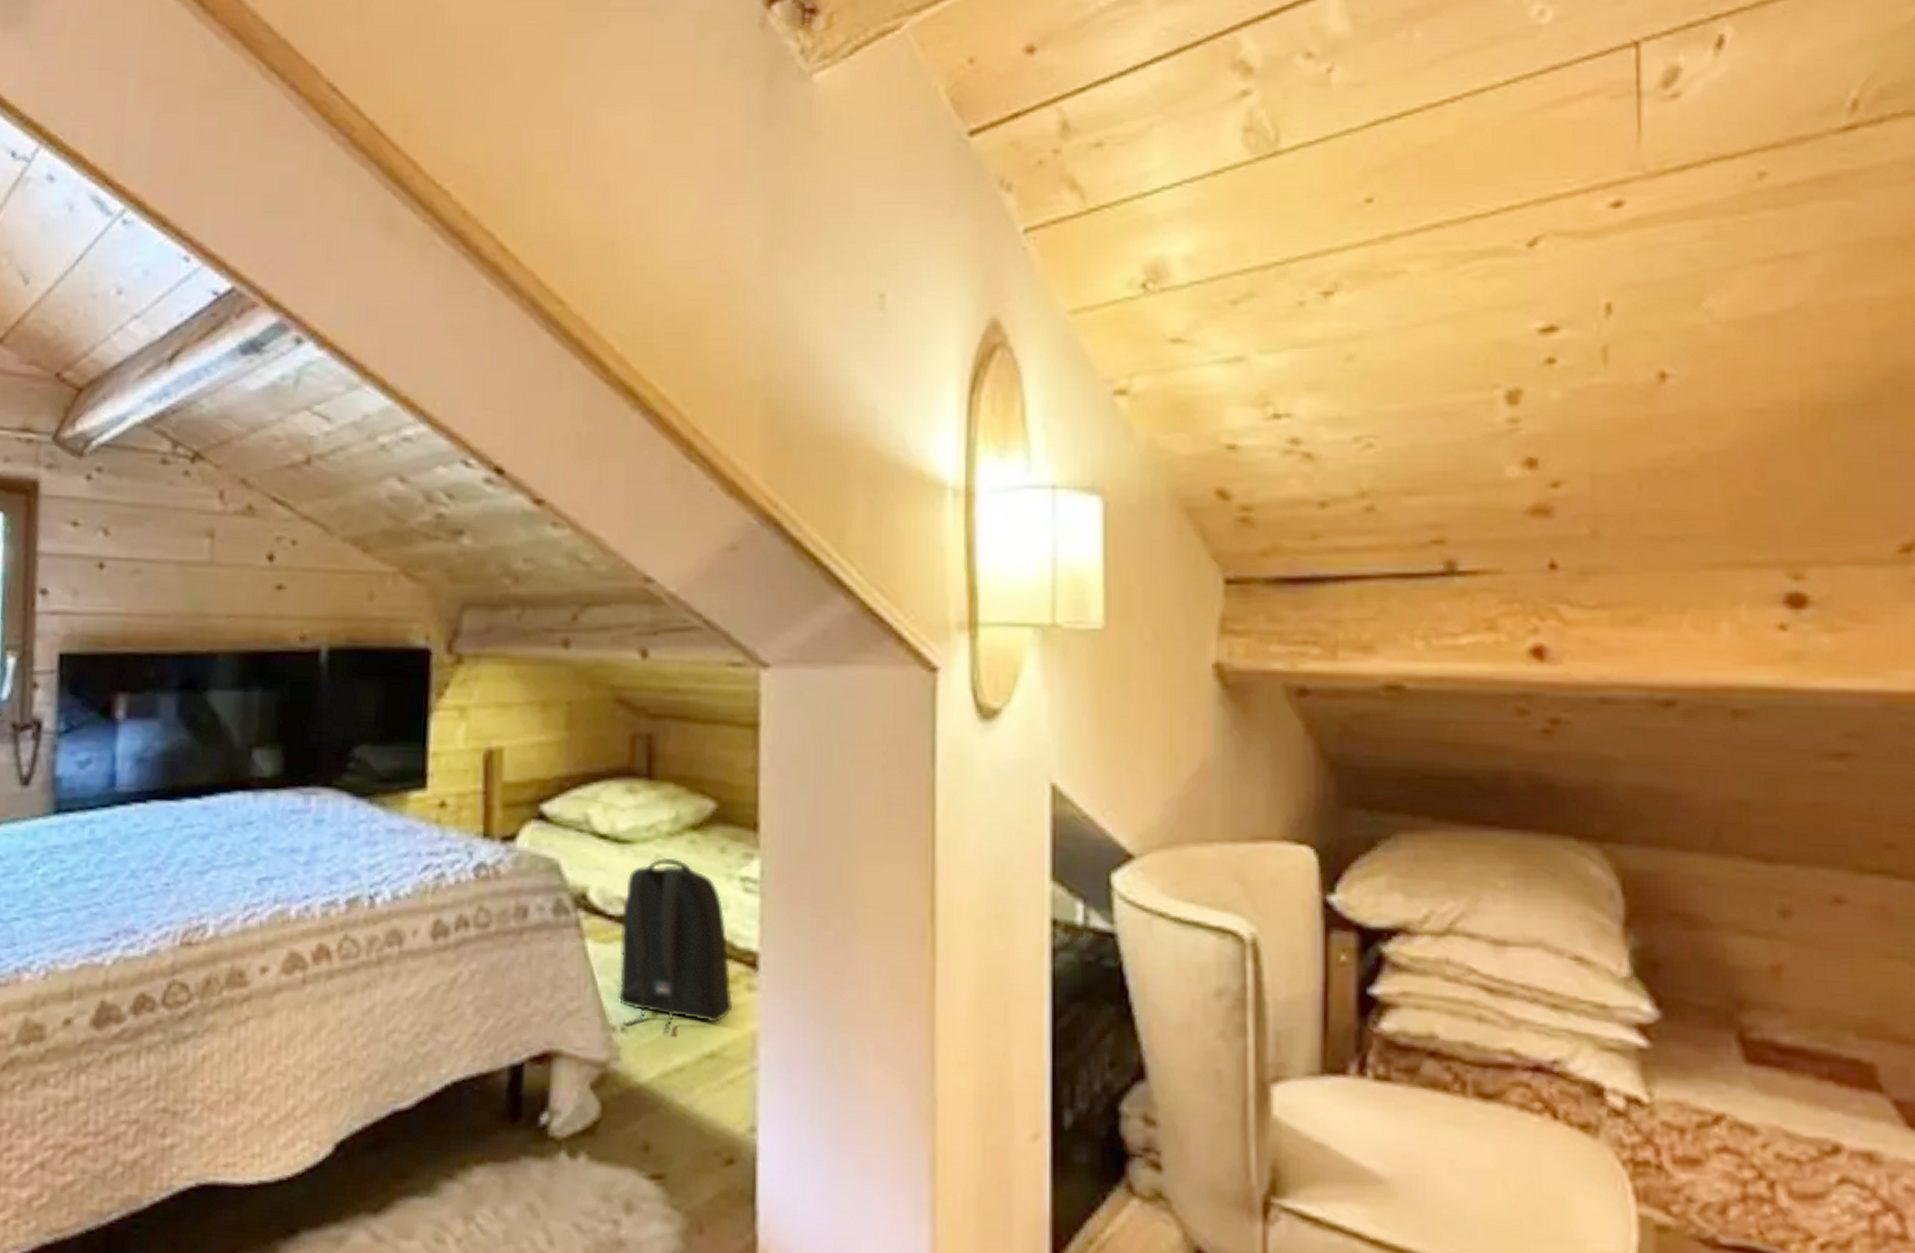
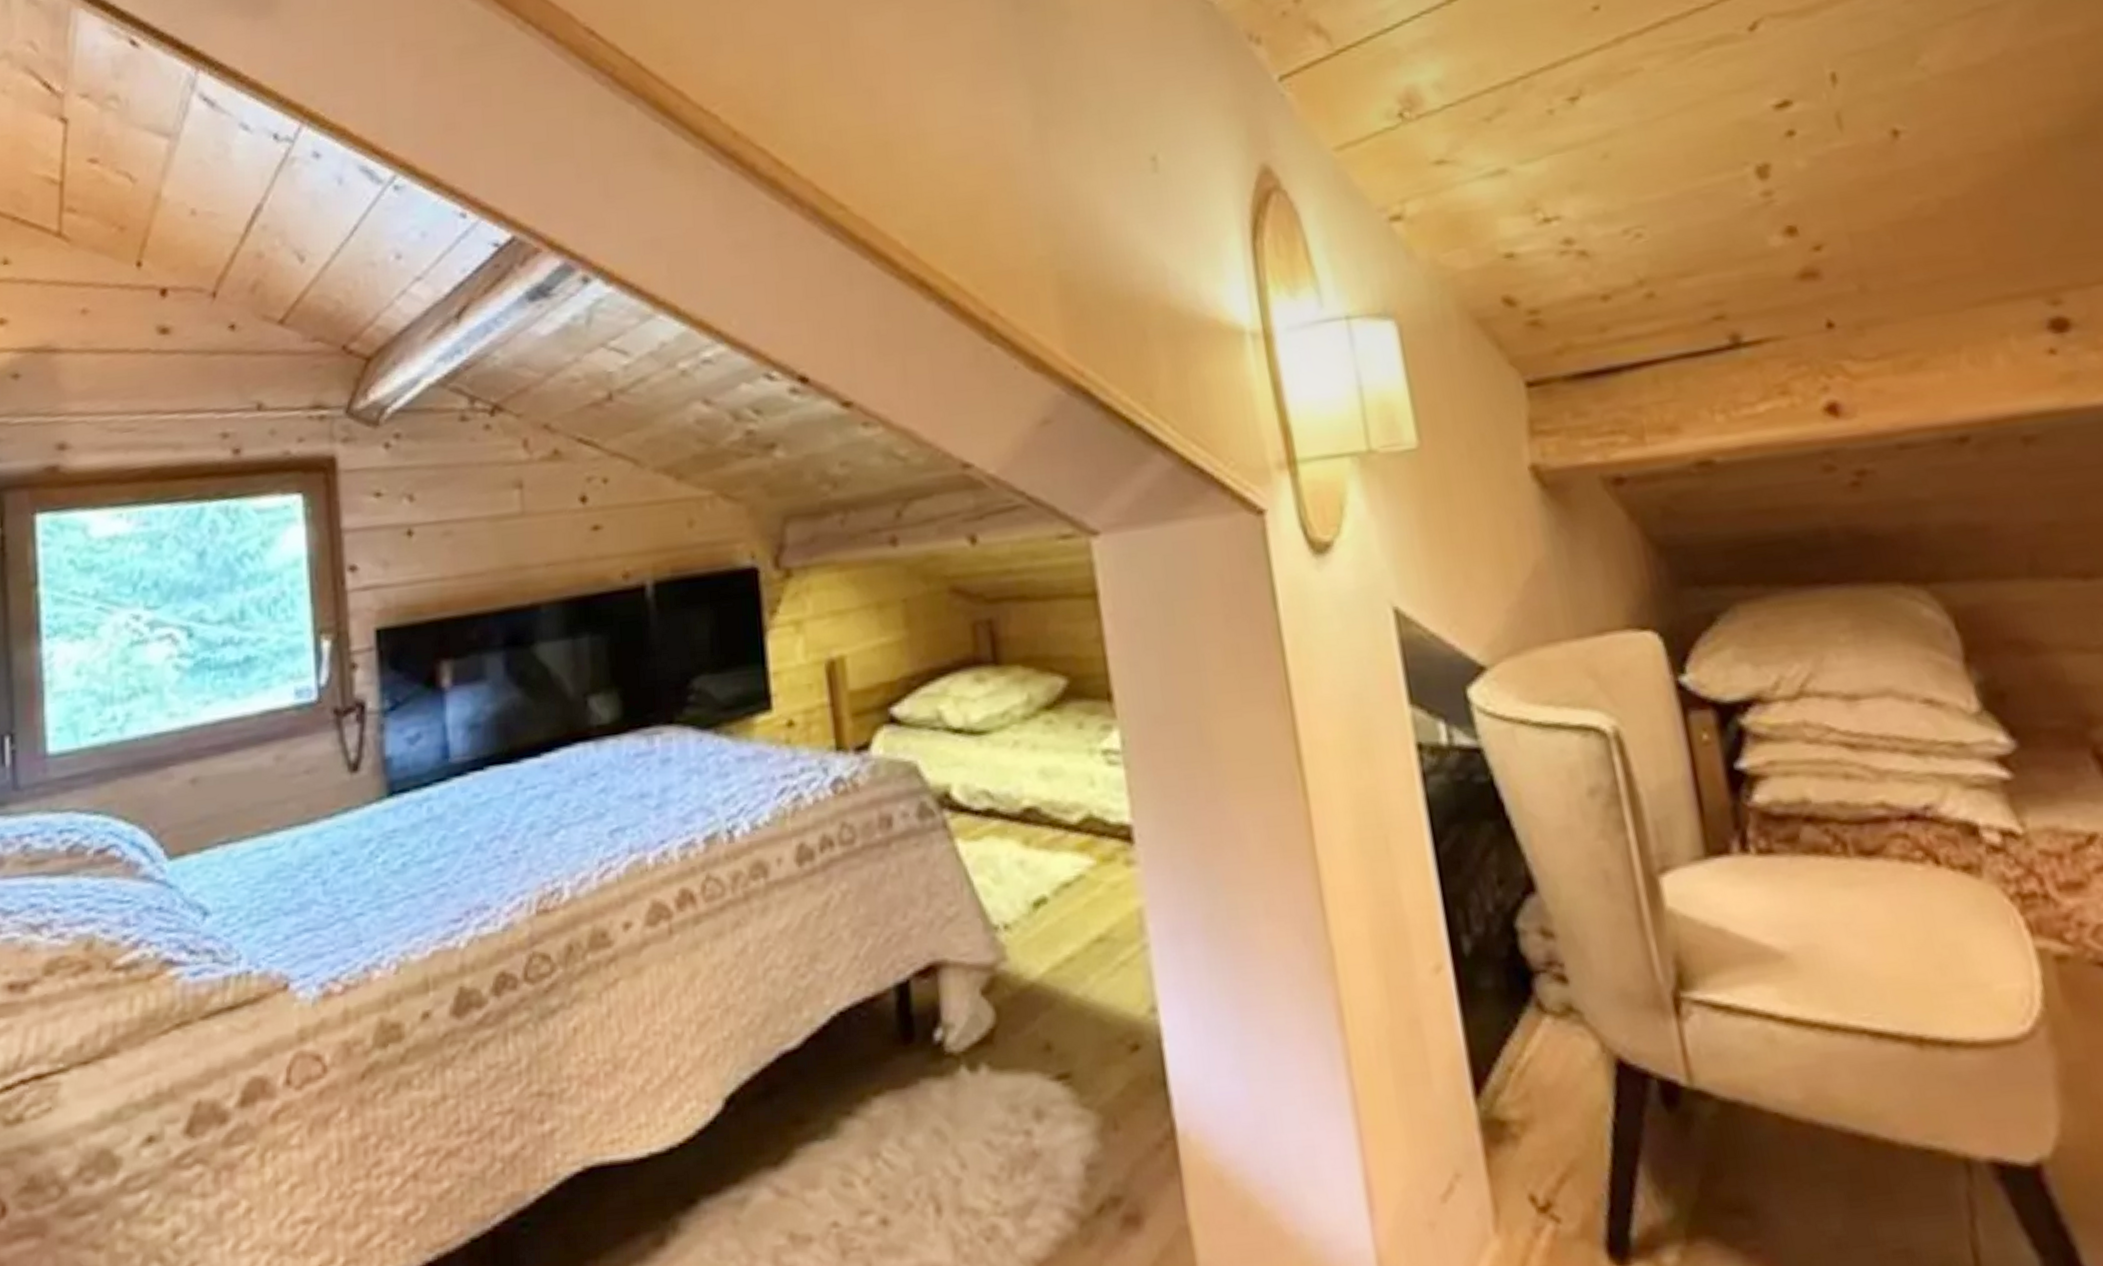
backpack: present [618,857,733,1033] -> none [987,741,1114,924]

